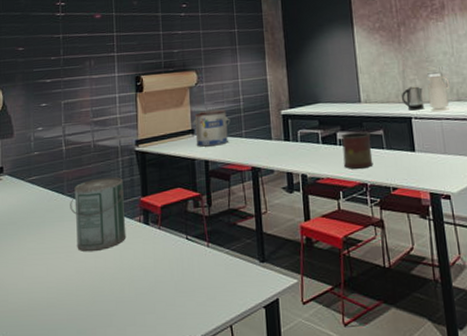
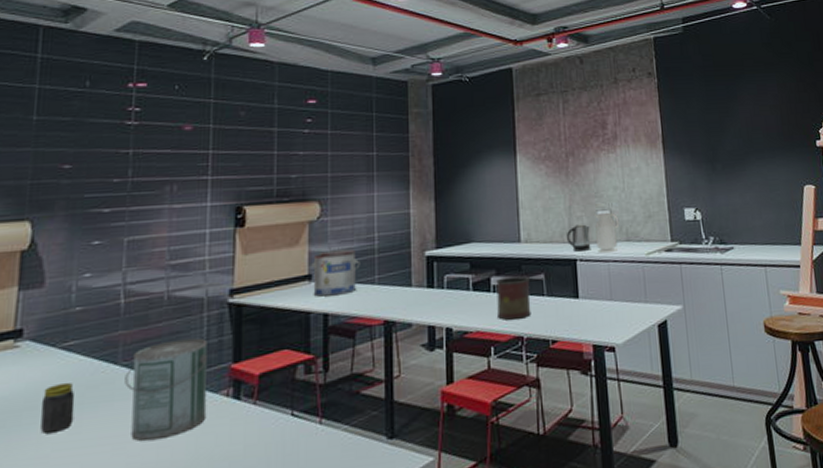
jar: none [18,206,40,242] -> present [40,382,75,433]

